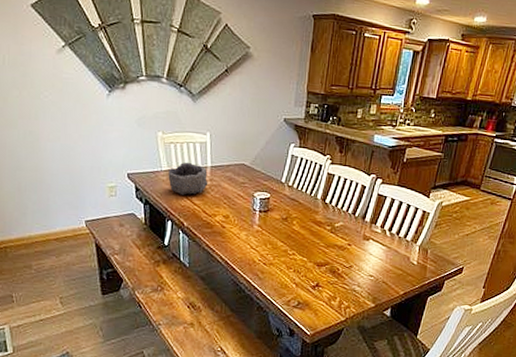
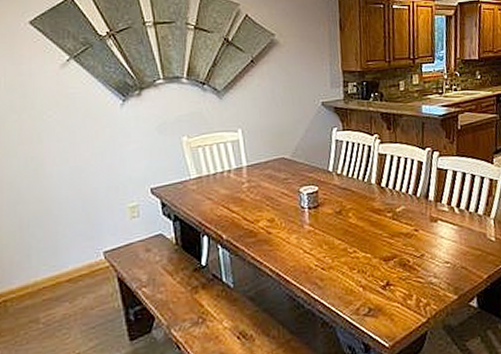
bowl: present [168,162,208,195] -> none [198,165,246,204]

